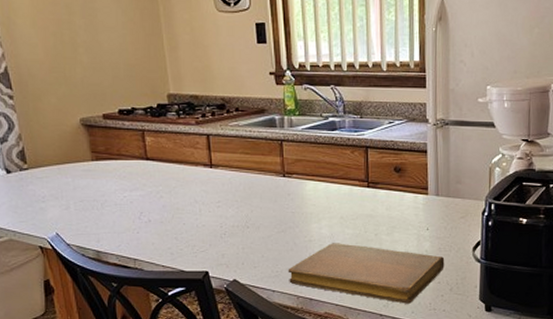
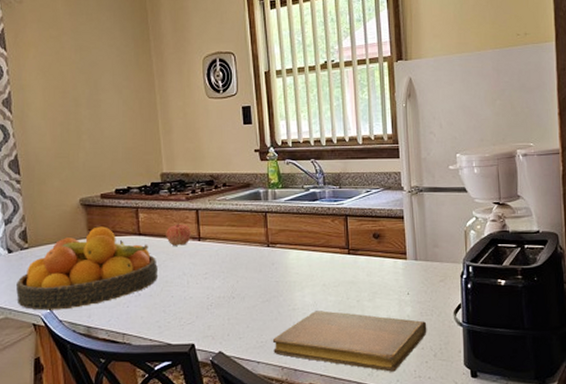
fruit bowl: none [18,149,168,234] -> present [16,226,158,311]
apple: none [175,149,202,172] -> present [166,223,191,246]

